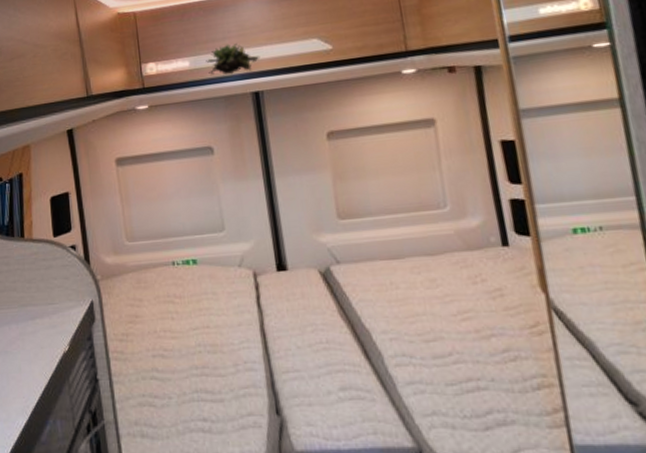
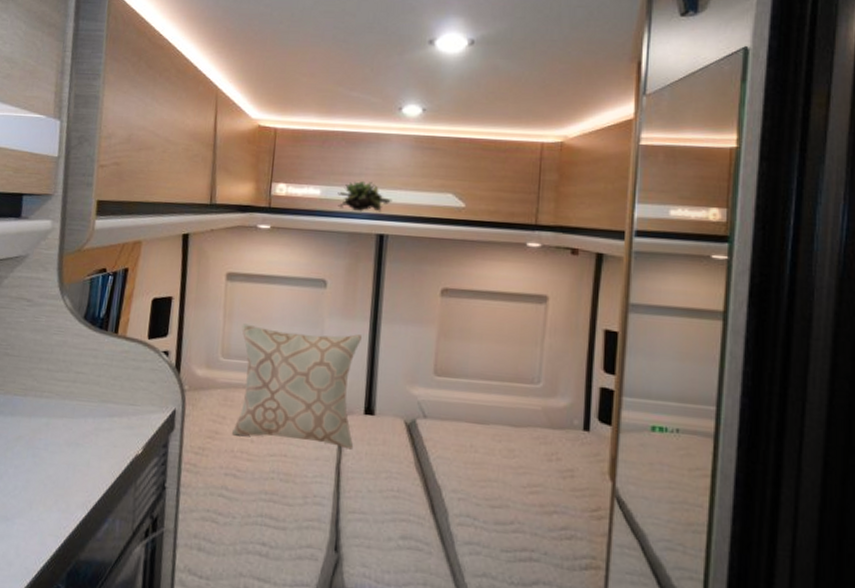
pillow: none [140,193,274,316] -> present [232,323,363,450]

